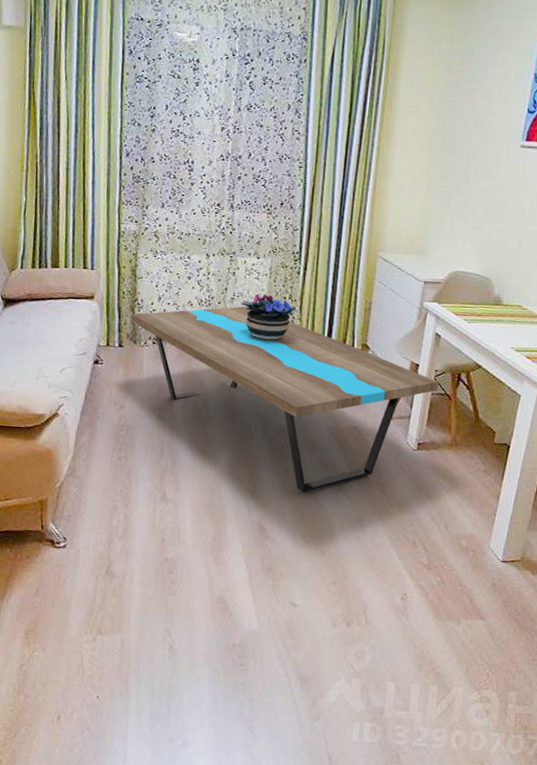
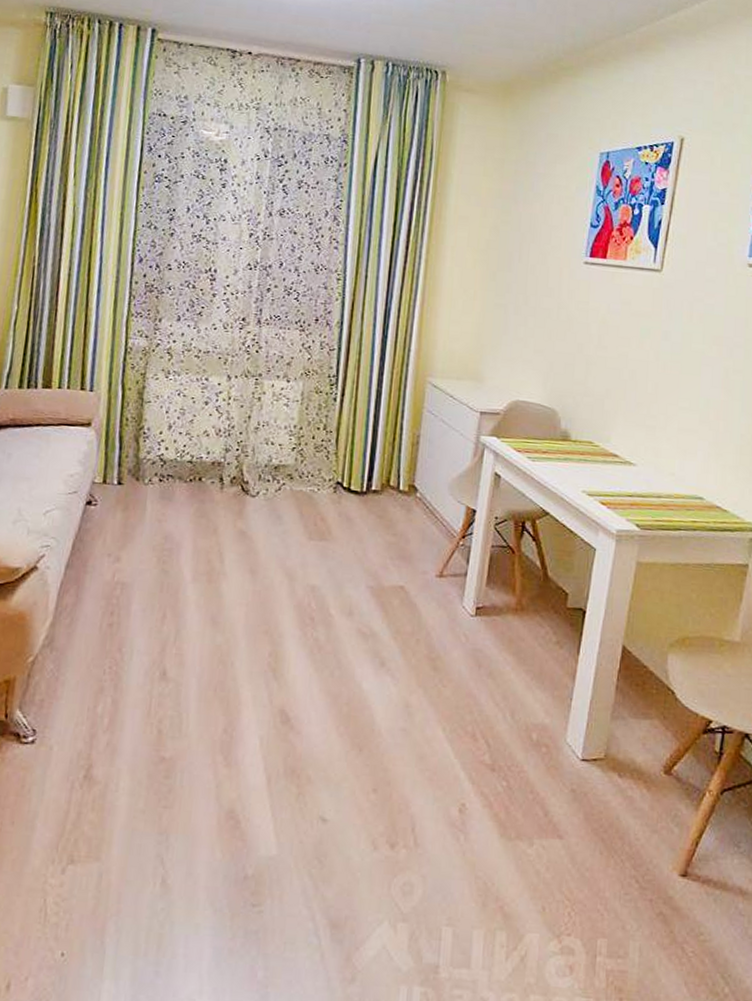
coffee table: present [131,306,440,494] -> none [134,437,501,671]
potted flower: present [240,293,296,343] -> none [266,423,331,482]

